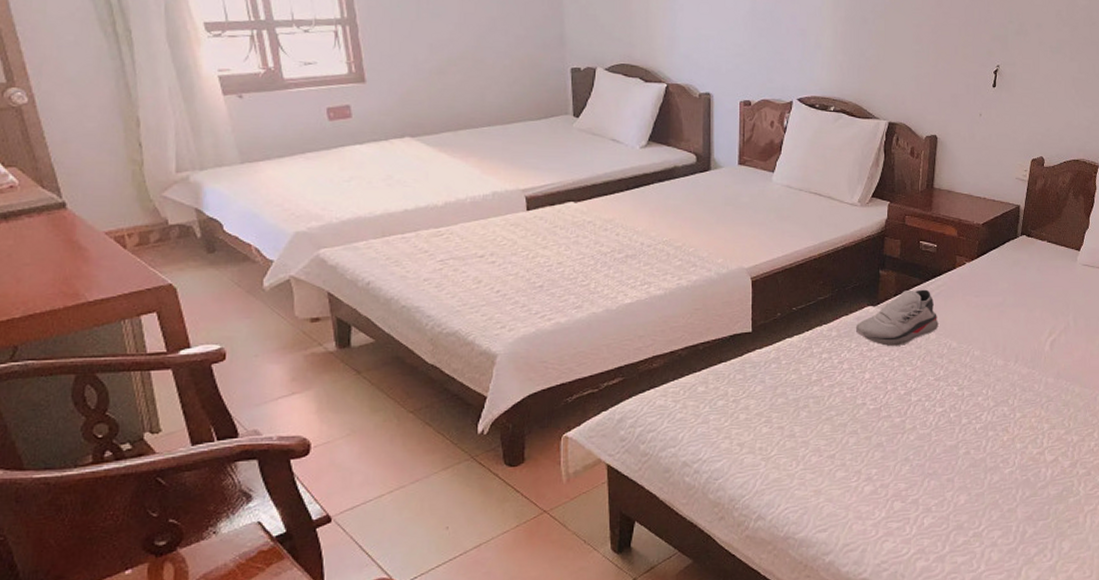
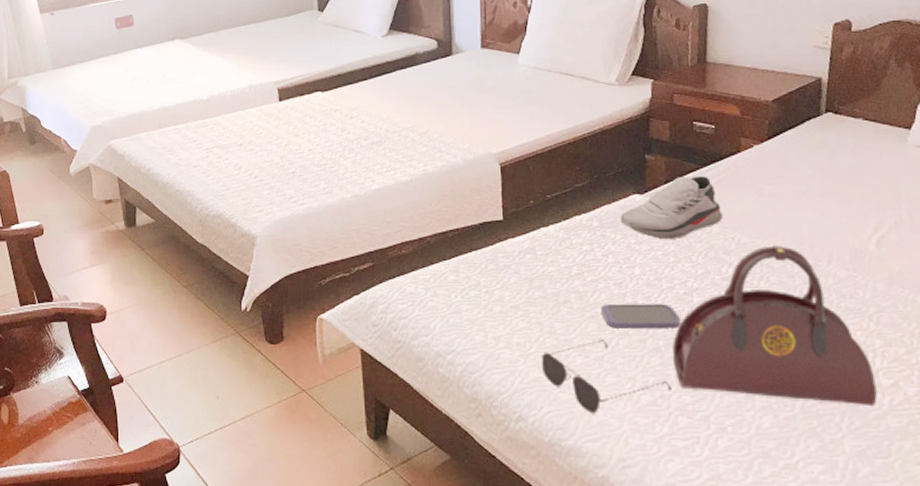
eyeglasses: none [780,438,891,507] -> present [540,338,673,414]
mobile phone: none [834,404,900,428] -> present [600,303,681,329]
handbag: none [892,349,1043,479] -> present [672,245,878,407]

